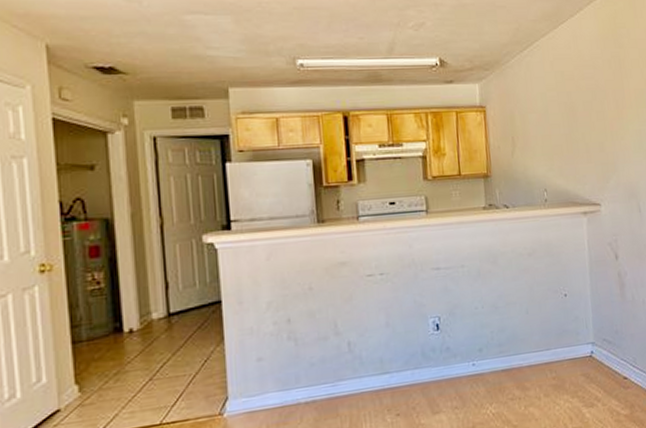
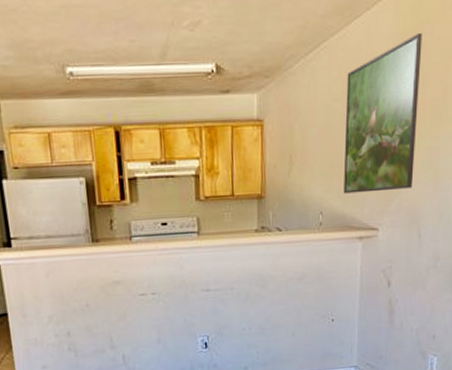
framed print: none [559,35,628,172] -> present [343,32,422,194]

